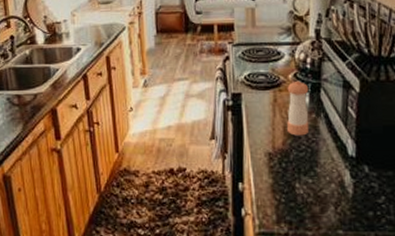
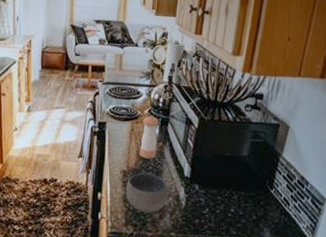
bowl: none [273,155,330,206] -> present [125,173,169,213]

